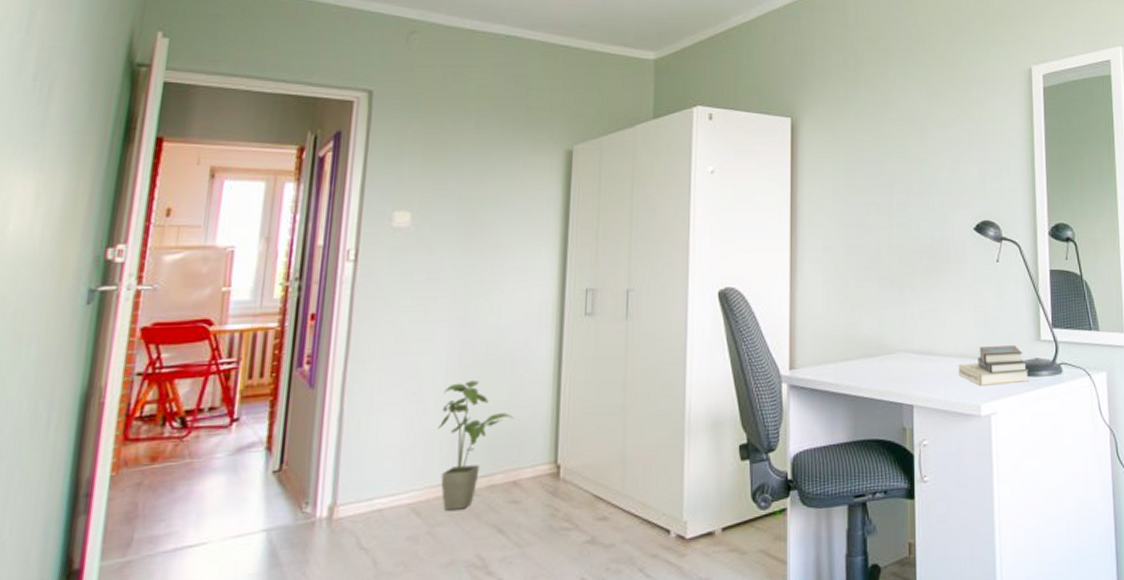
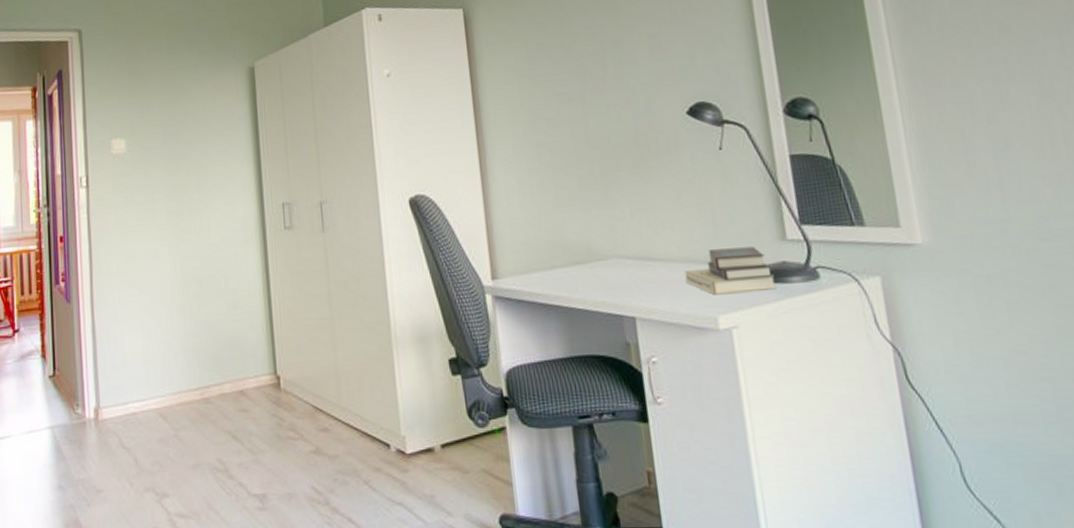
house plant: present [438,380,514,511] -> none [171,294,233,416]

